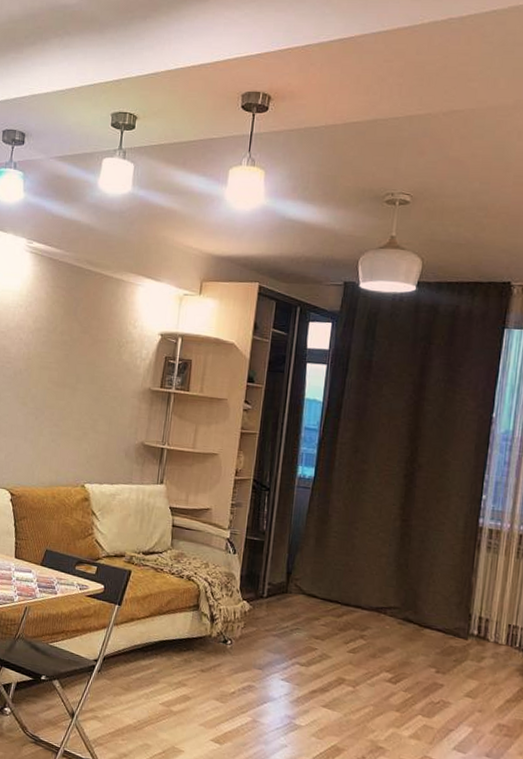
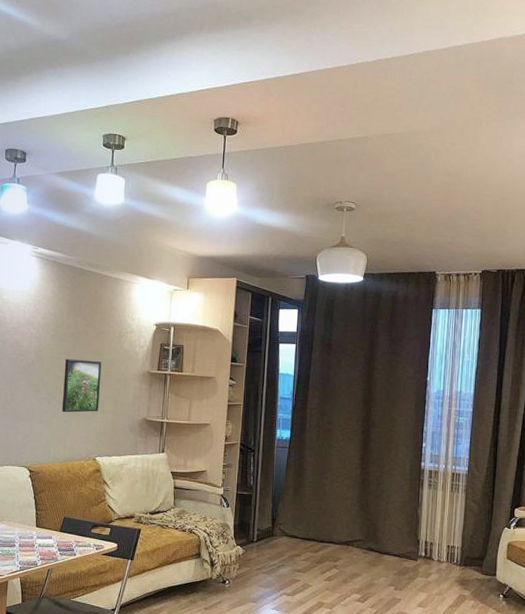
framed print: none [49,369,97,432] -> present [61,359,102,413]

